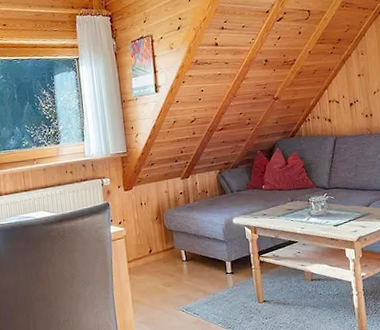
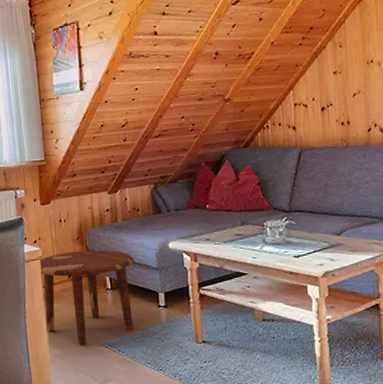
side table: none [124,227,206,311] -> present [39,249,135,345]

